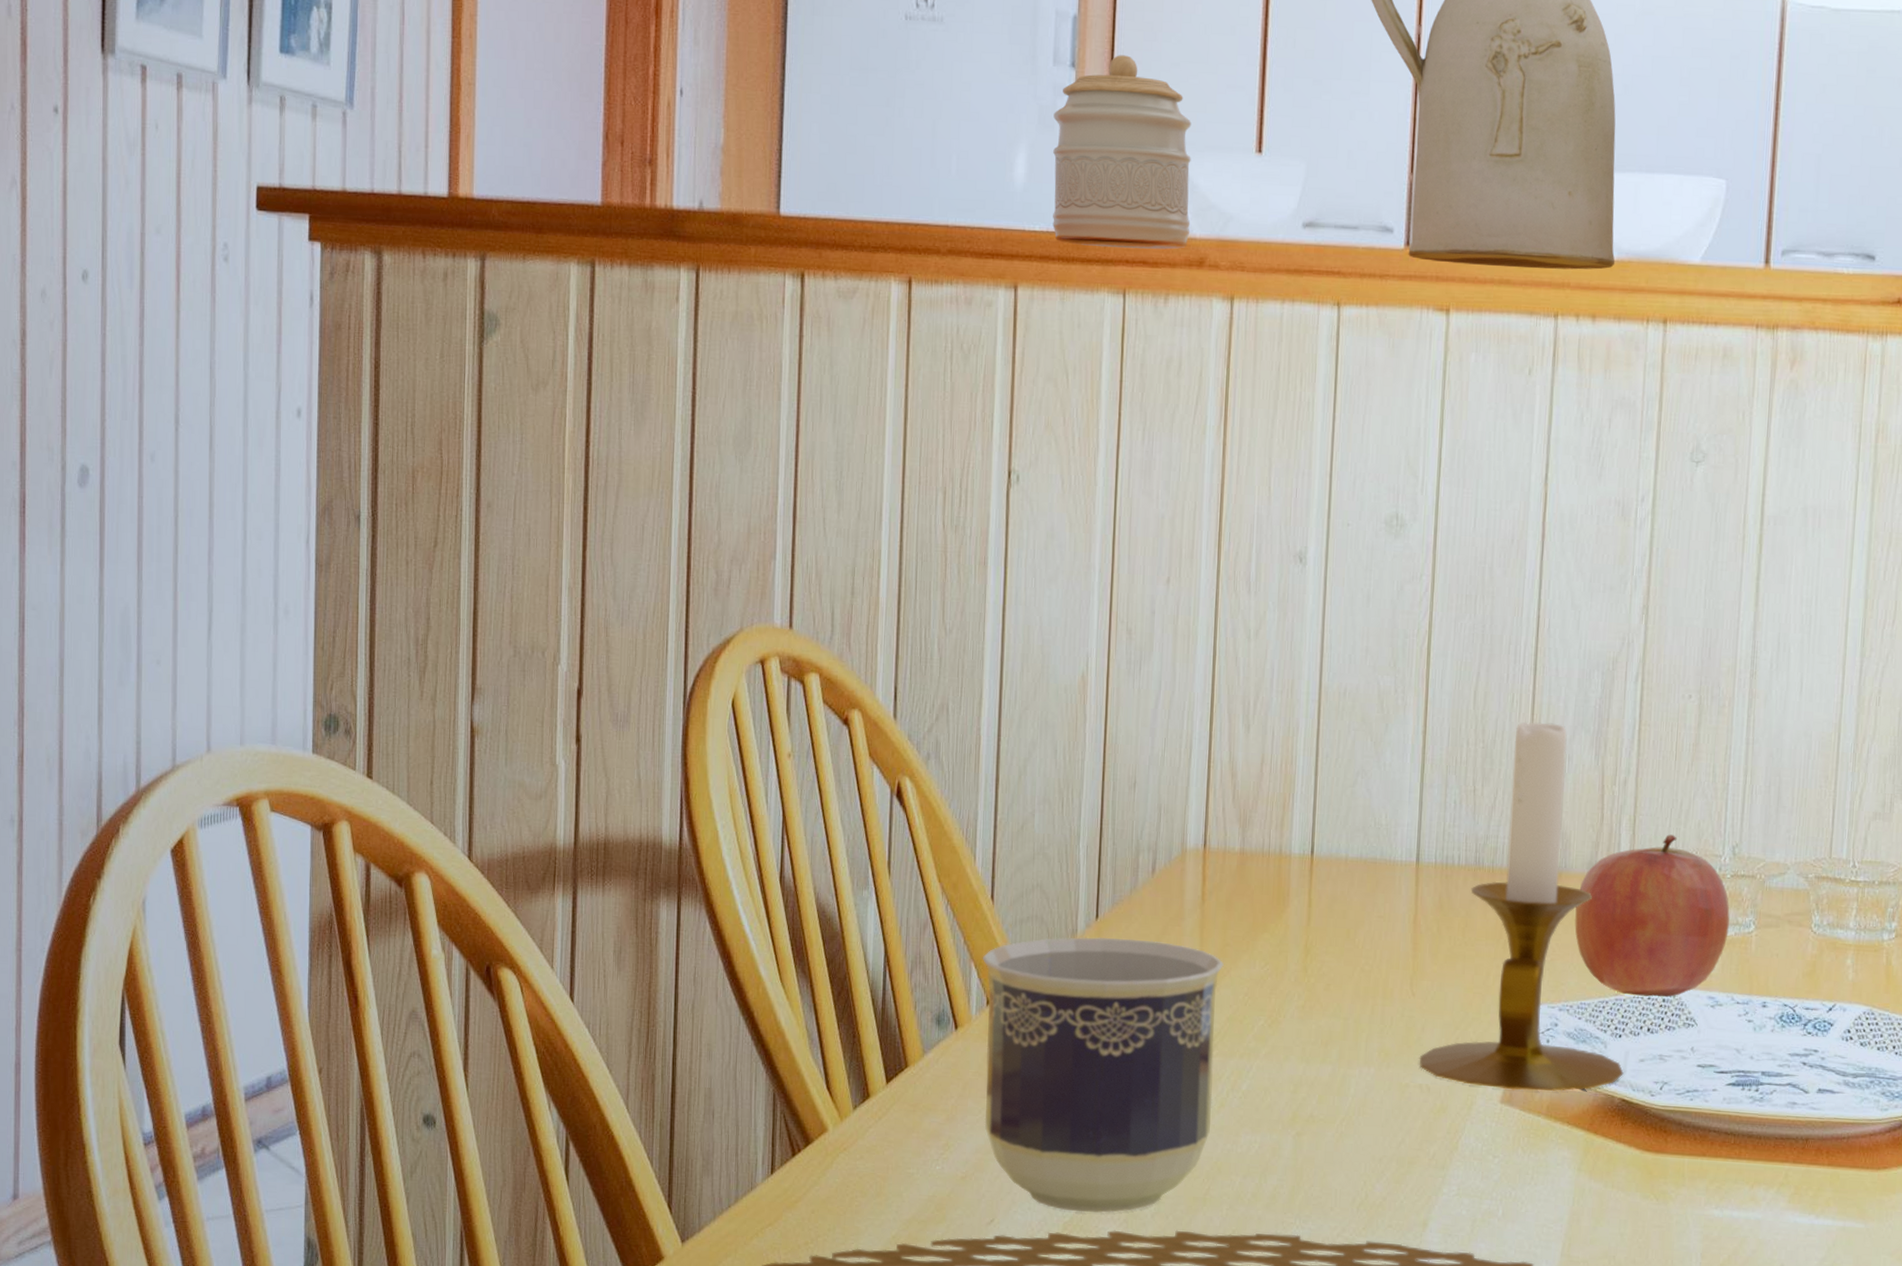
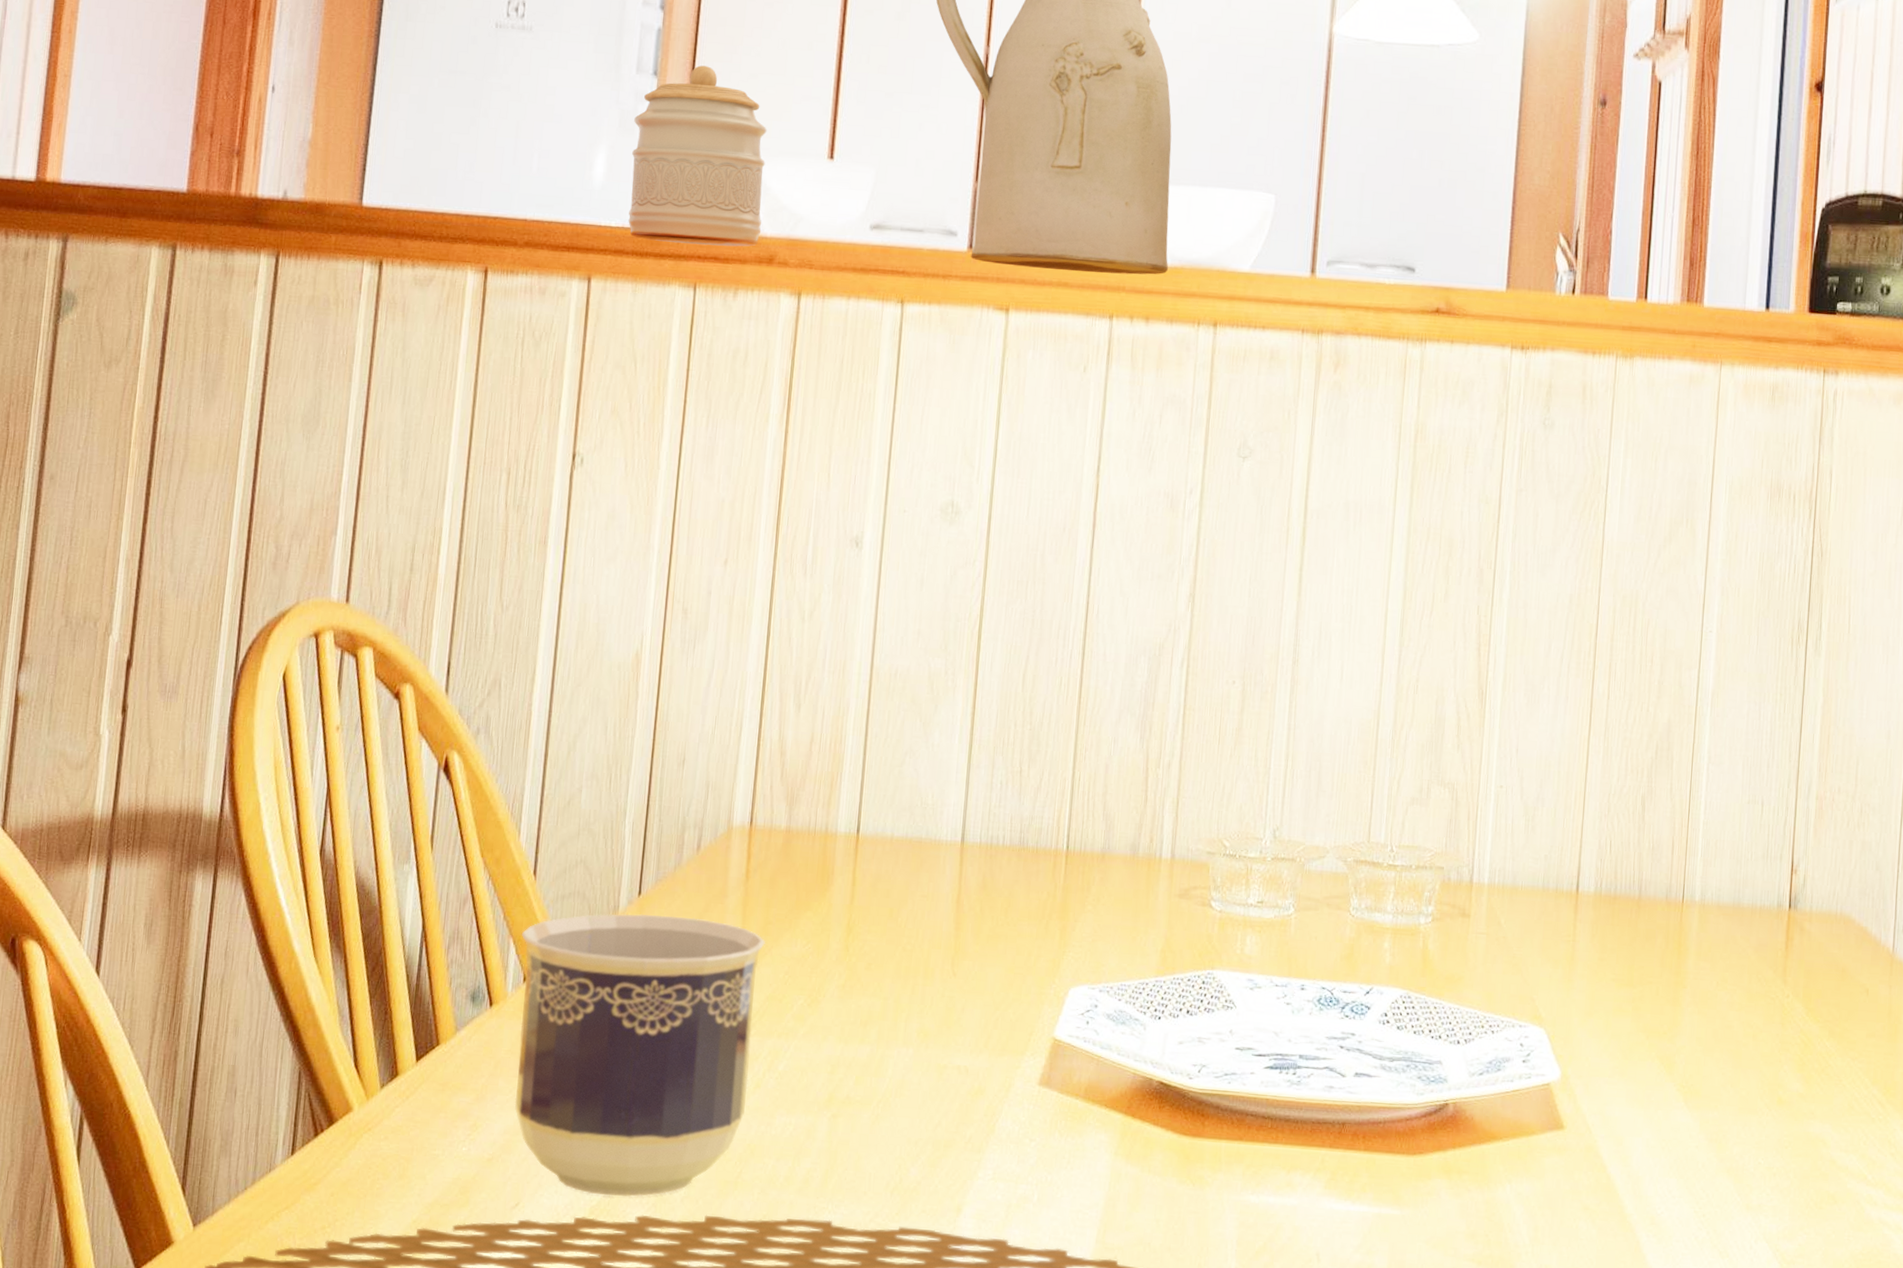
candlestick: present [1419,721,1624,1091] -> none [958,704,1162,1074]
fruit: present [1574,834,1730,997] -> none [1116,817,1270,979]

